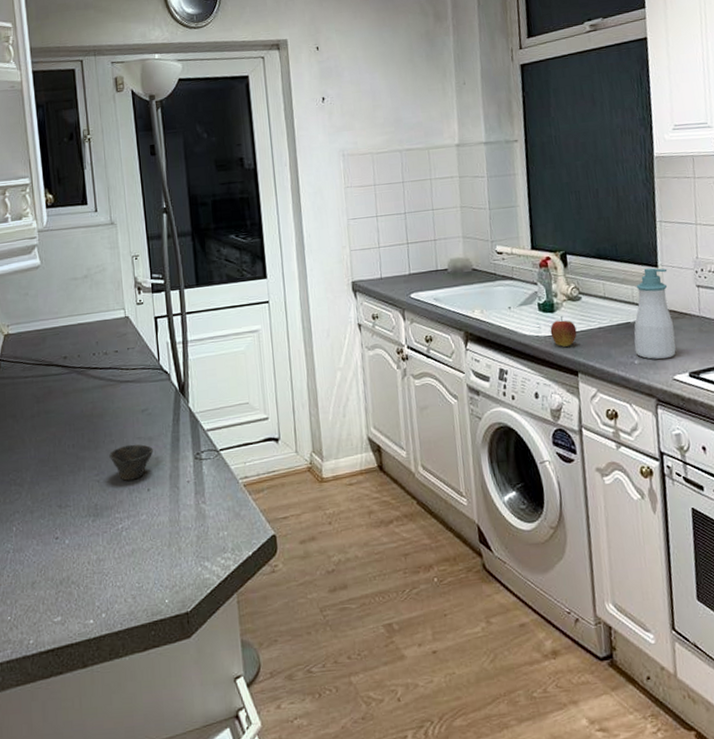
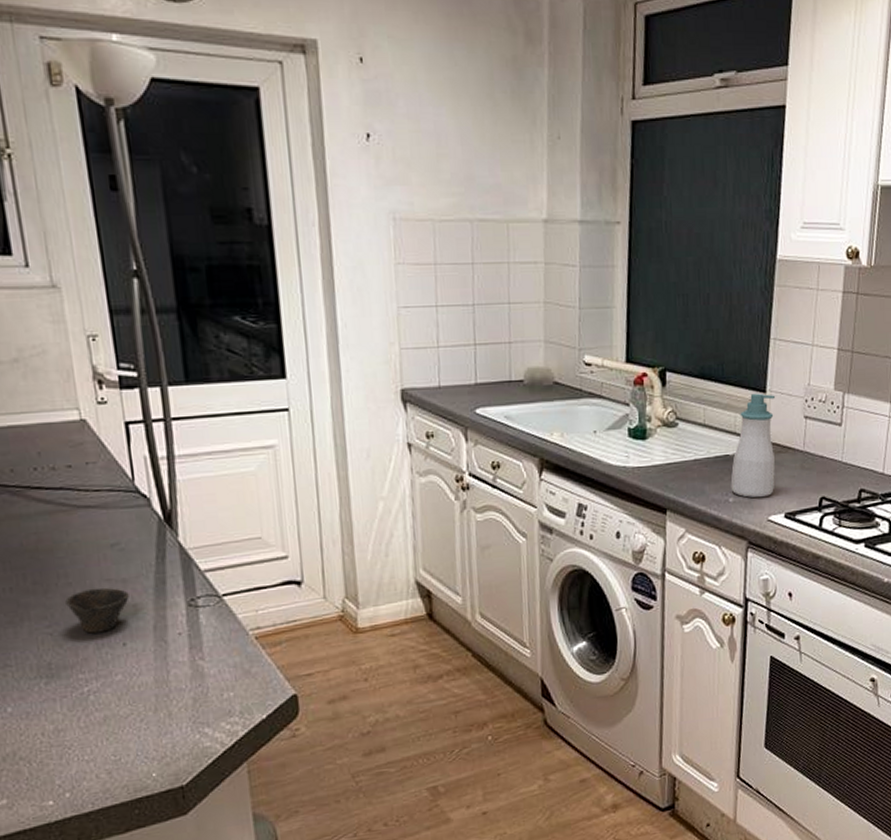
fruit: present [550,316,577,347] -> none [639,445,670,480]

